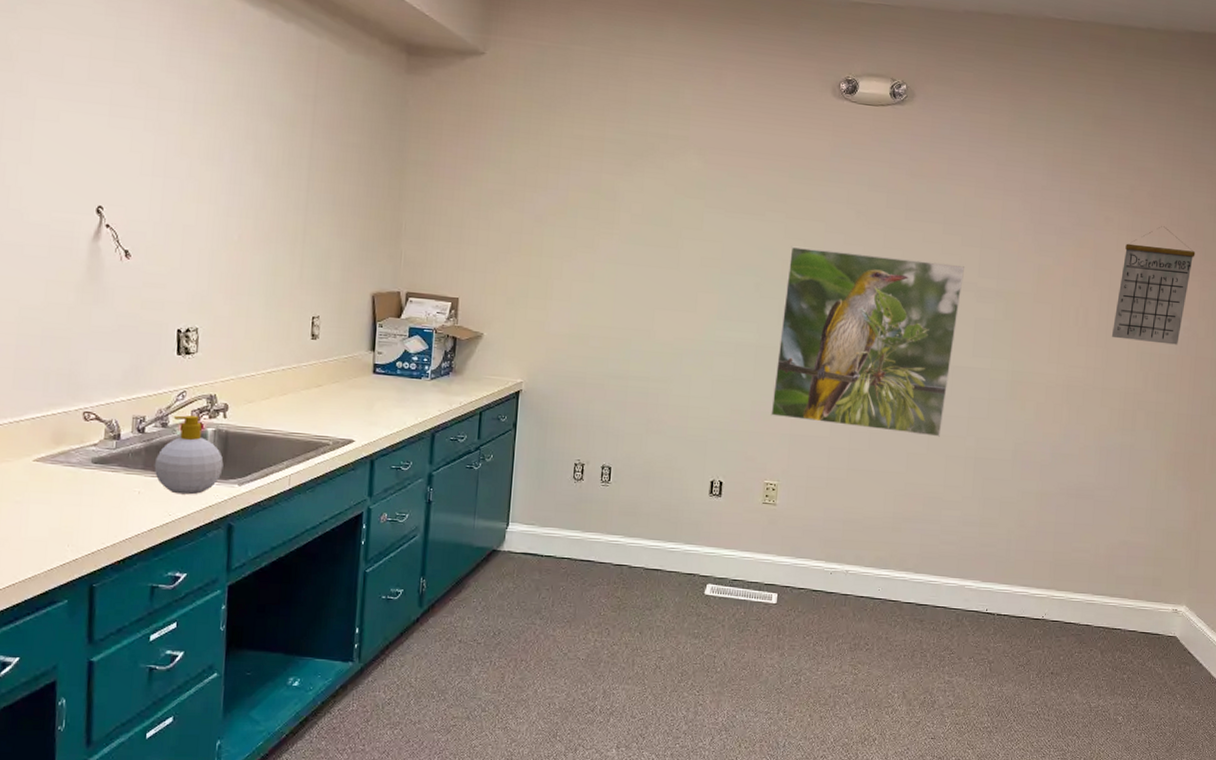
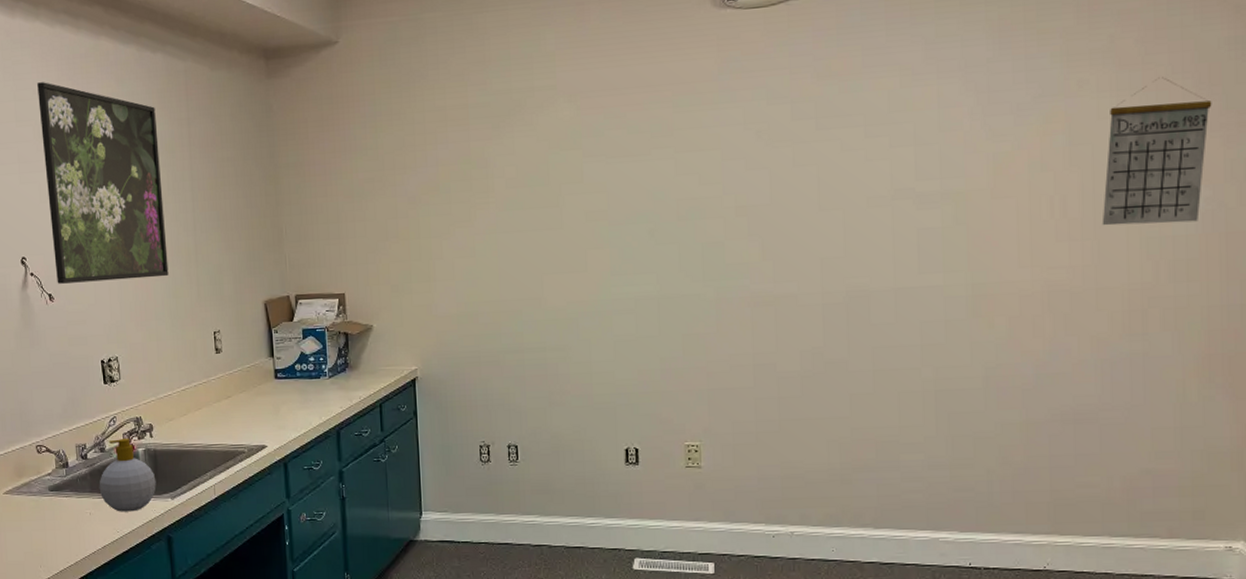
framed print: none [137,25,280,253] -> present [37,82,169,284]
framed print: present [771,246,964,437] -> none [682,170,897,373]

